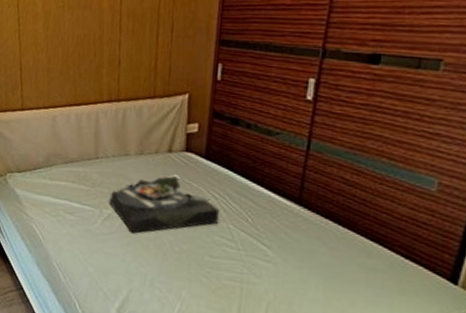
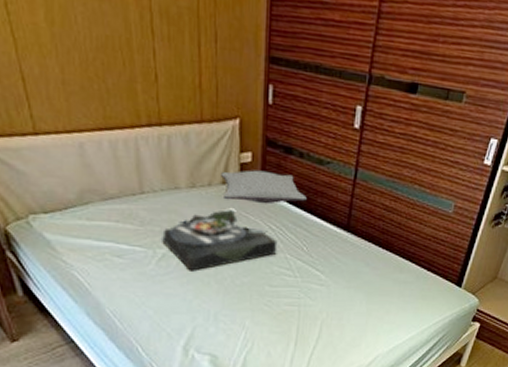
pillow: none [168,139,253,173] -> present [221,170,307,204]

